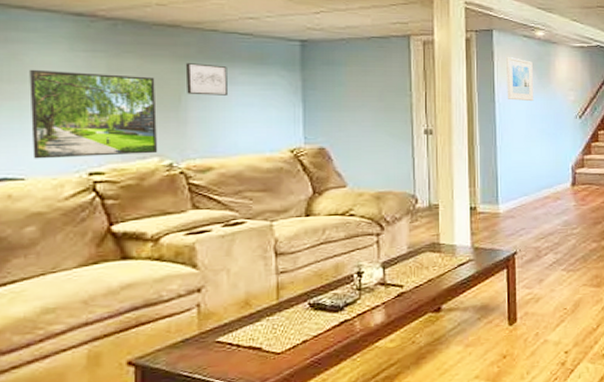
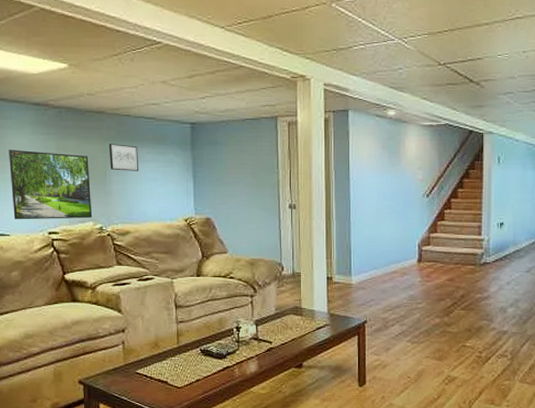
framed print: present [507,57,534,102] -> none [360,137,385,180]

